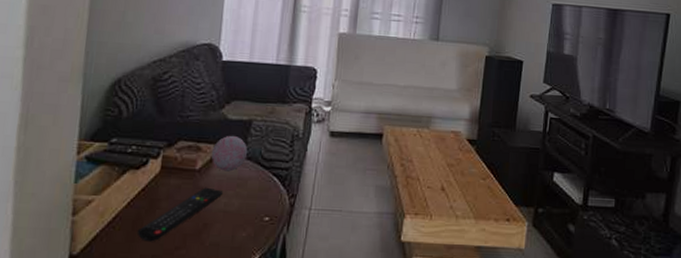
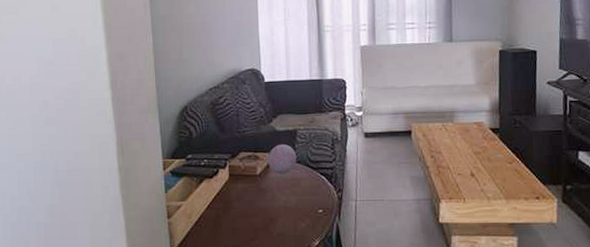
remote control: present [137,187,222,242] -> none [218,188,281,236]

